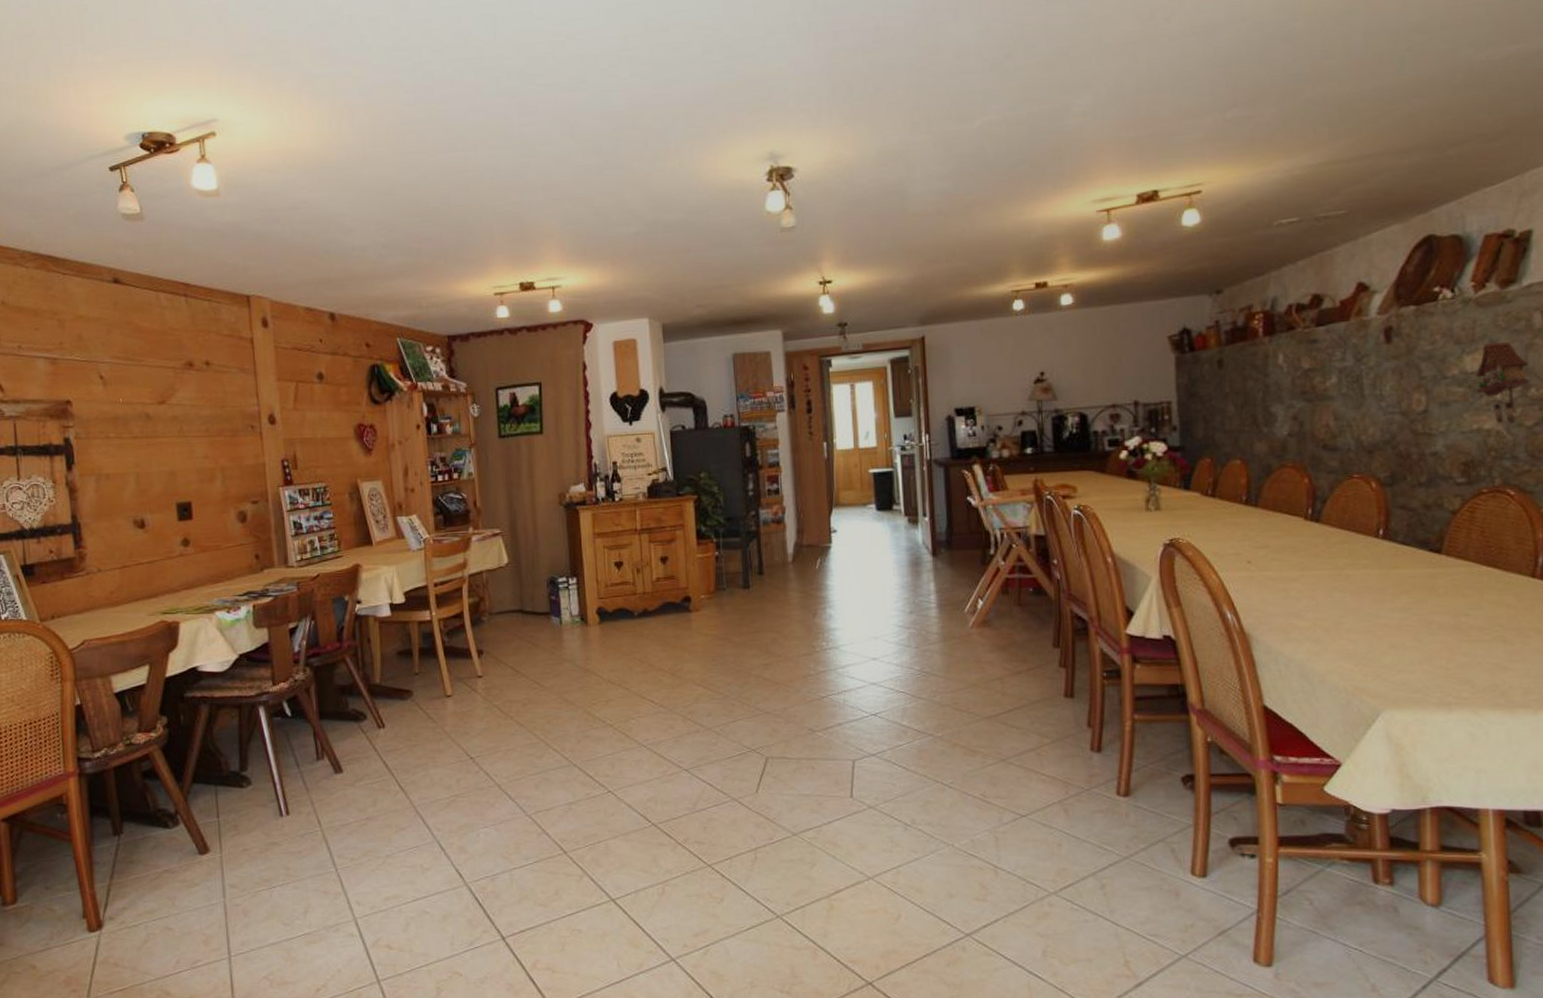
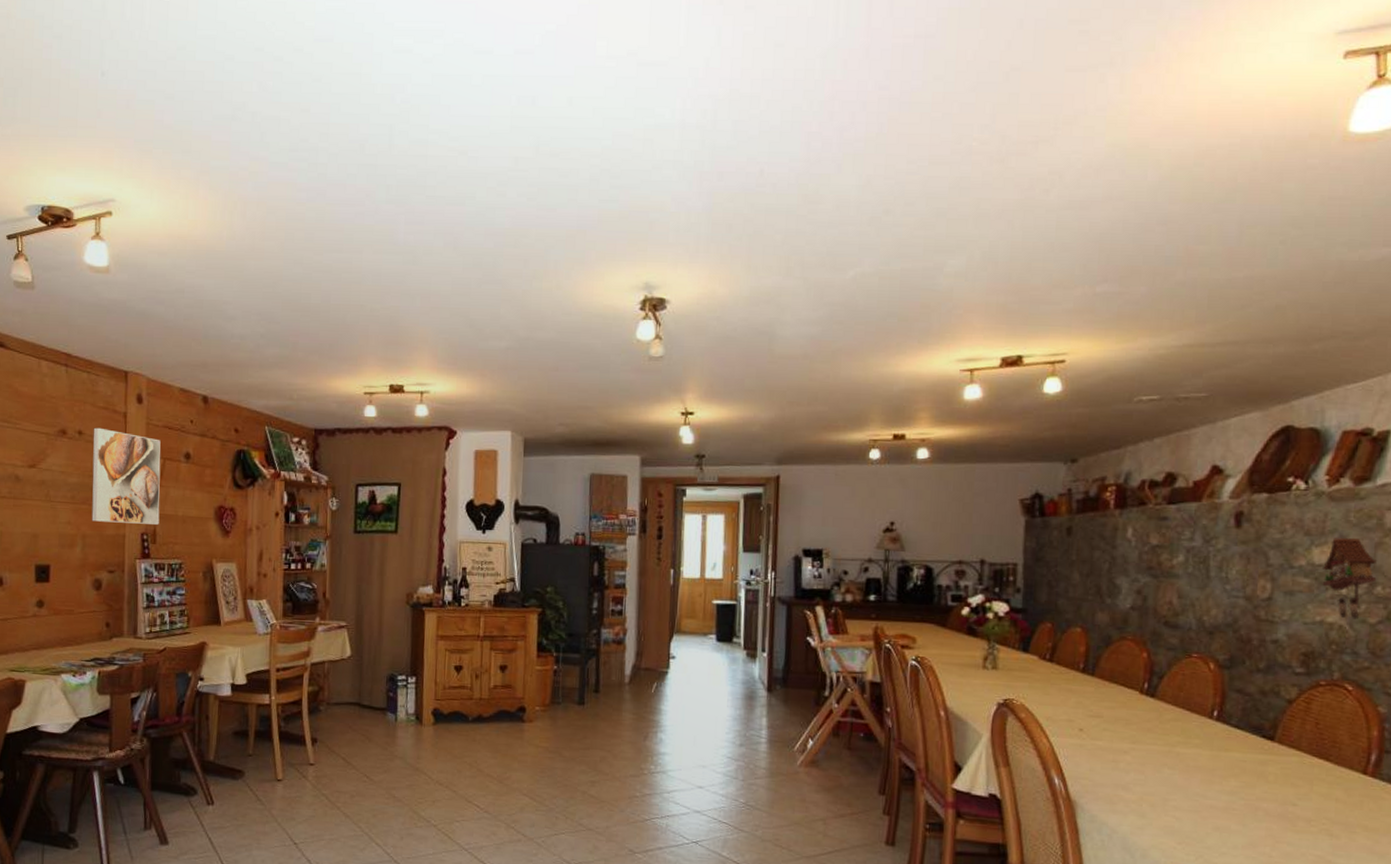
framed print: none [220,356,299,453] -> present [91,427,161,525]

